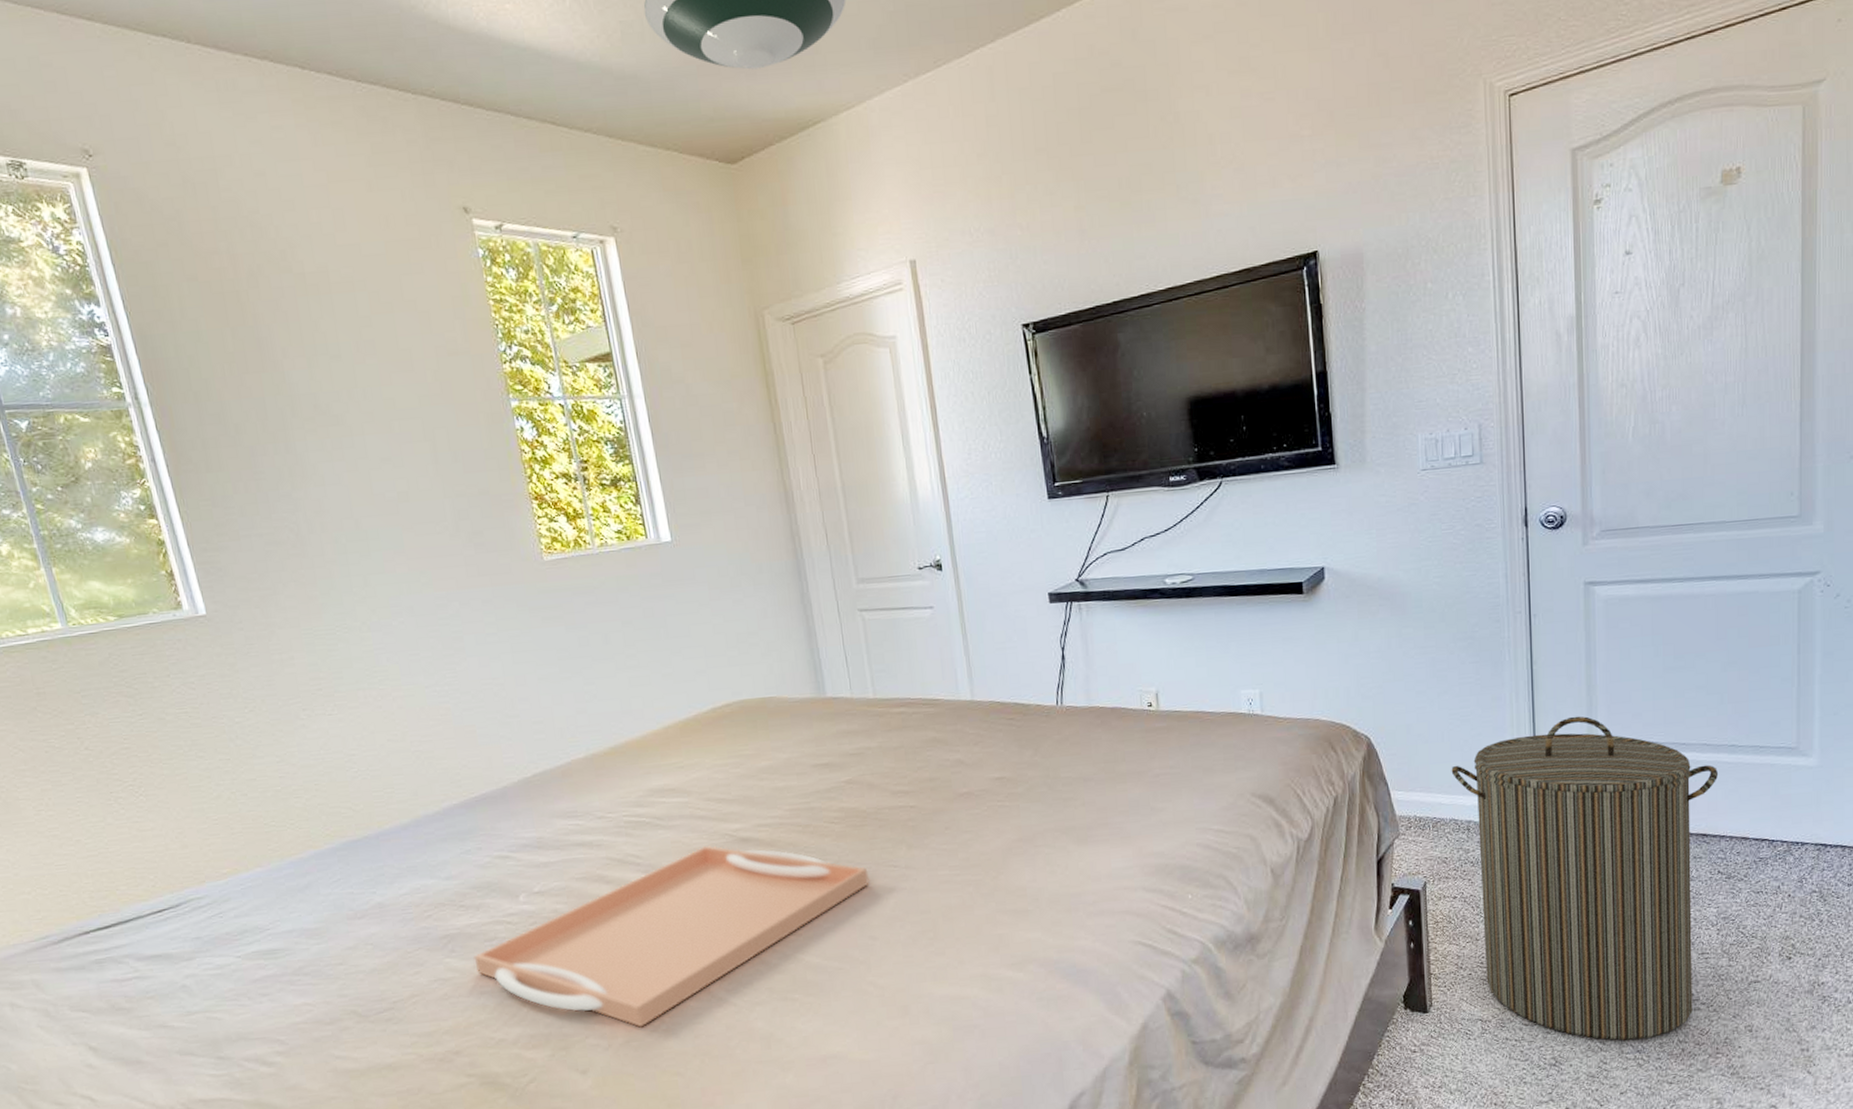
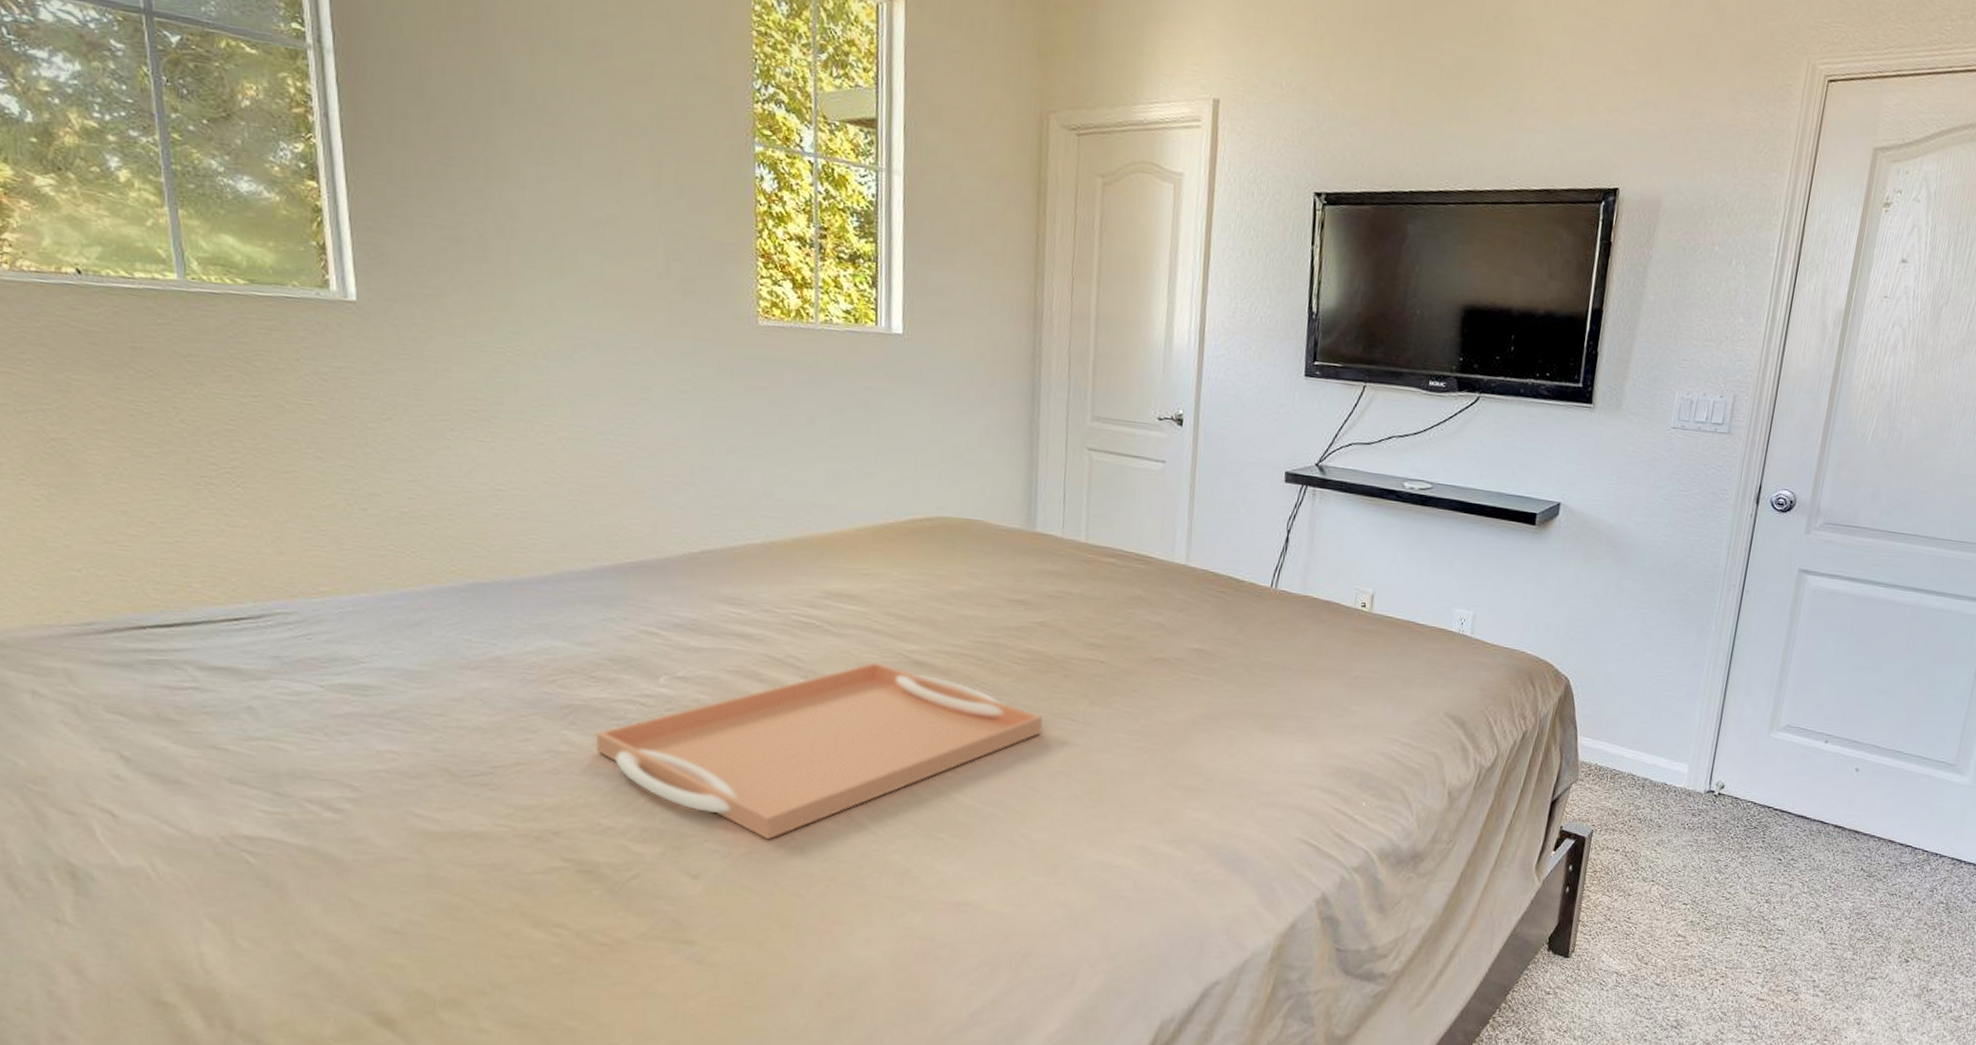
laundry hamper: present [1451,716,1719,1041] -> none [1630,696,1881,1016]

